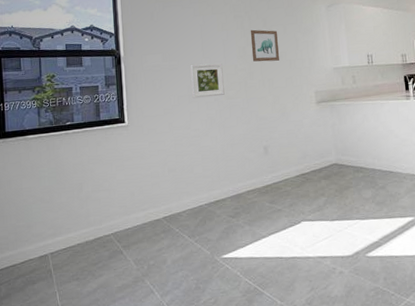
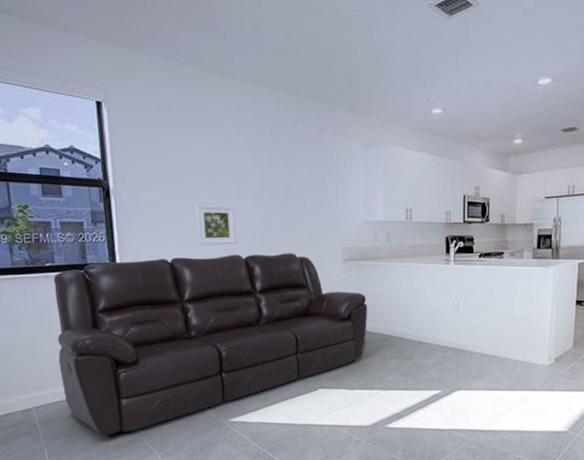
sofa: none [72,99,342,278] -> present [53,253,368,436]
wall art: present [250,29,279,62] -> none [269,168,303,208]

